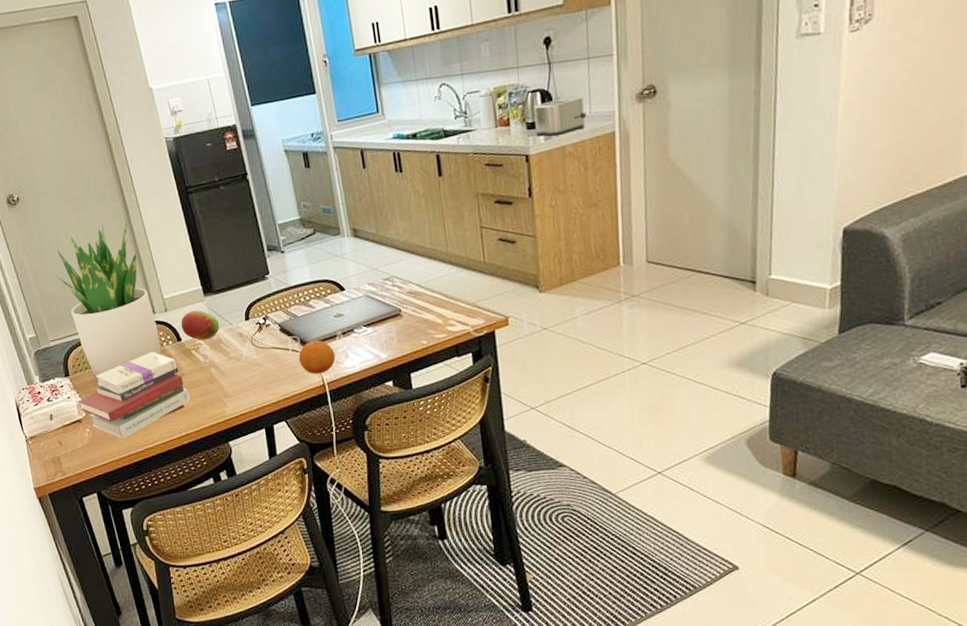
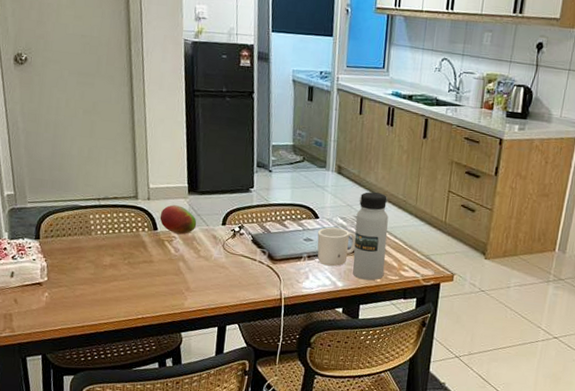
planter: present [56,217,162,381] -> none [49,103,137,250]
books: present [79,351,191,439] -> none [43,234,154,309]
fruit: present [298,340,336,374] -> none [263,257,298,288]
mug: none [347,295,392,339] -> present [317,227,356,266]
water bottle: none [383,247,430,345] -> present [352,192,389,281]
toaster: present [533,96,587,137] -> none [513,97,558,130]

